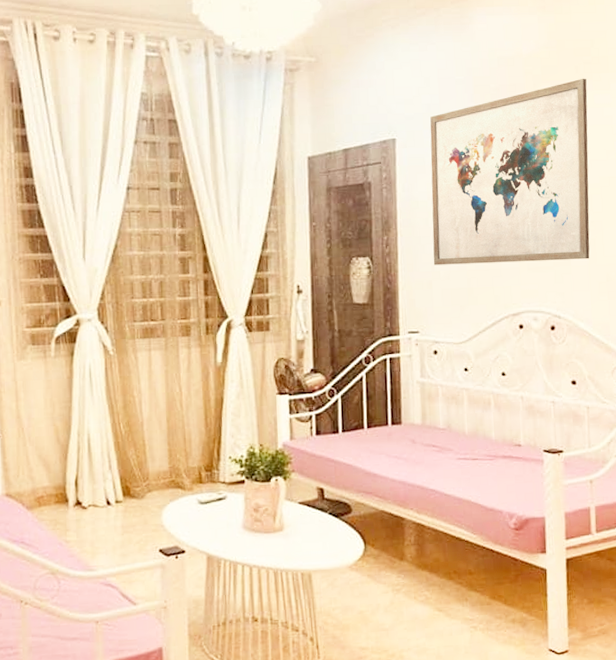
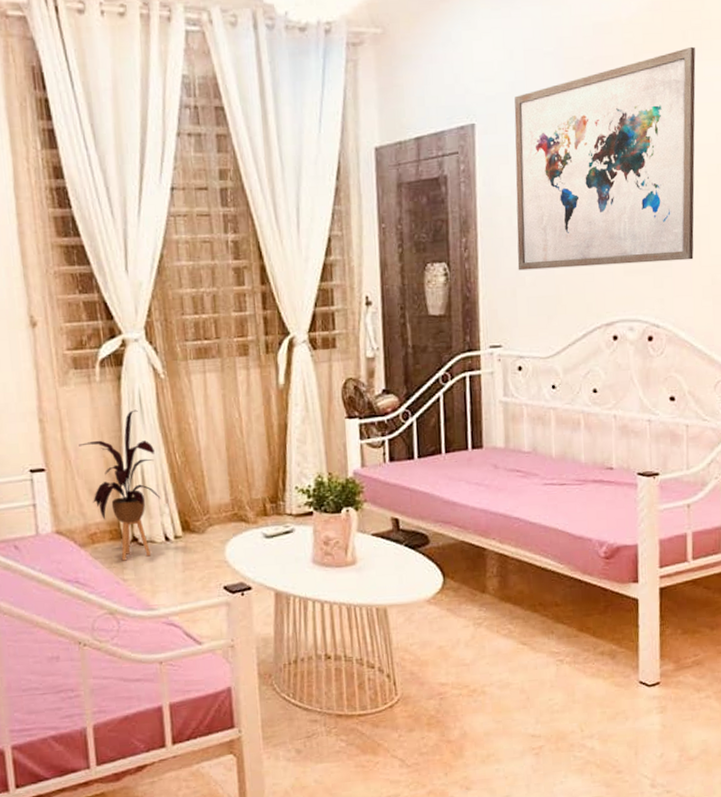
house plant: none [32,382,105,523] -> present [79,409,161,561]

